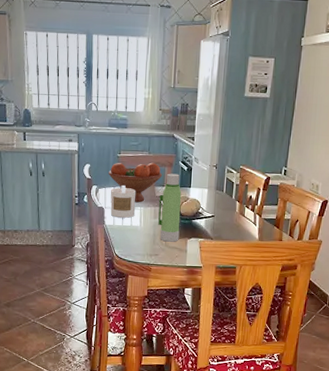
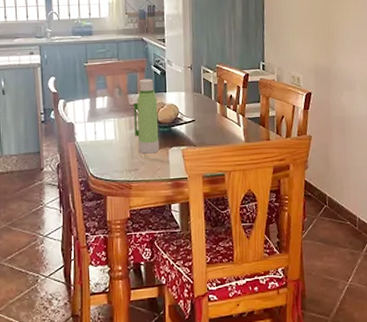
fruit bowl: present [108,162,163,203] -> none [76,69,135,114]
candle: present [110,185,137,218] -> none [80,97,108,132]

